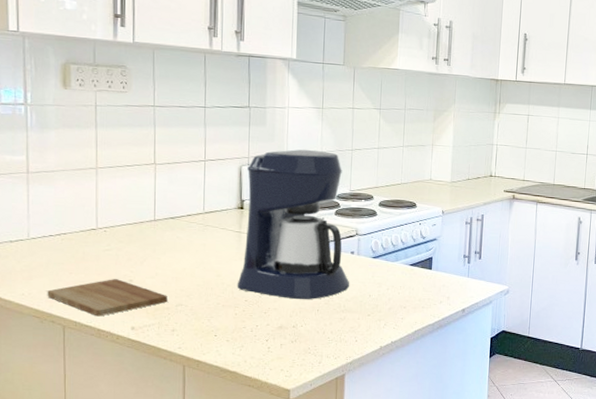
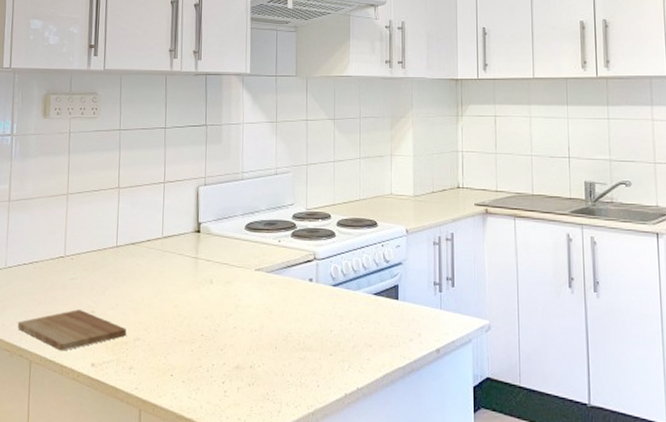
coffee maker: present [237,149,350,299] -> none [193,166,309,335]

